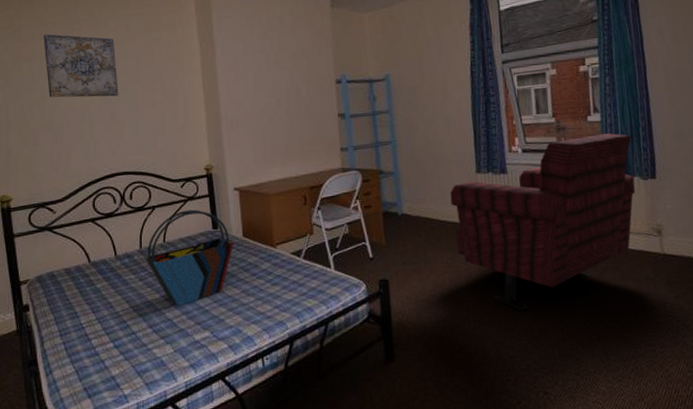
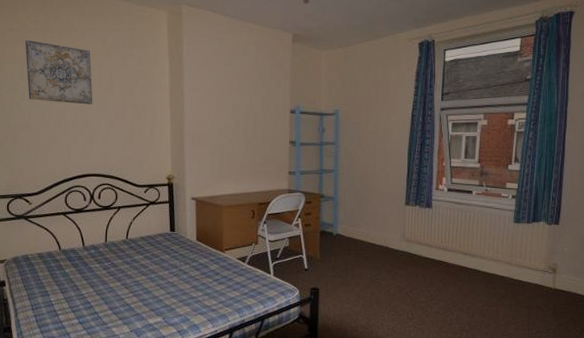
tote bag: present [145,209,234,307] -> none [109,213,188,294]
armchair: present [450,133,636,310] -> none [380,182,545,324]

